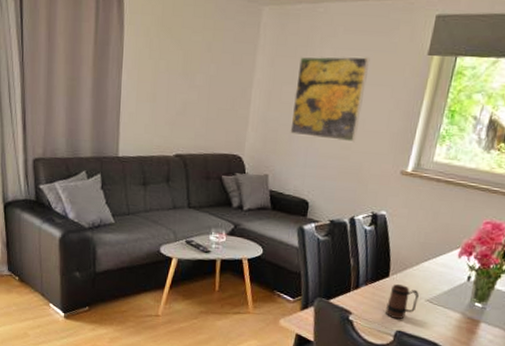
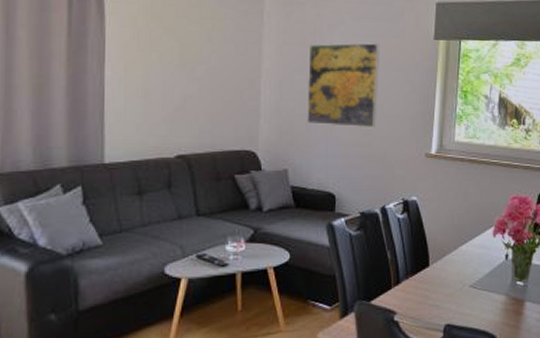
mug: present [386,284,419,320] -> none [431,273,462,312]

